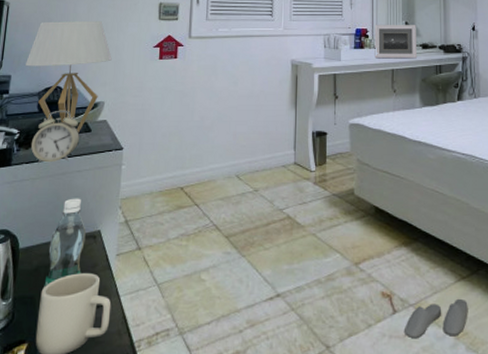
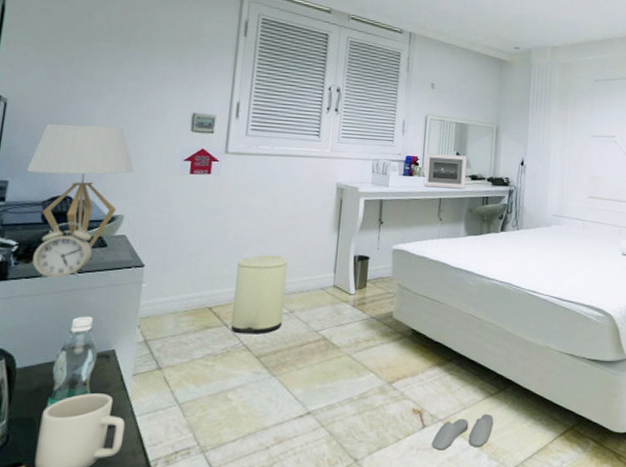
pedal bin: none [201,134,251,214] -> present [231,255,289,334]

